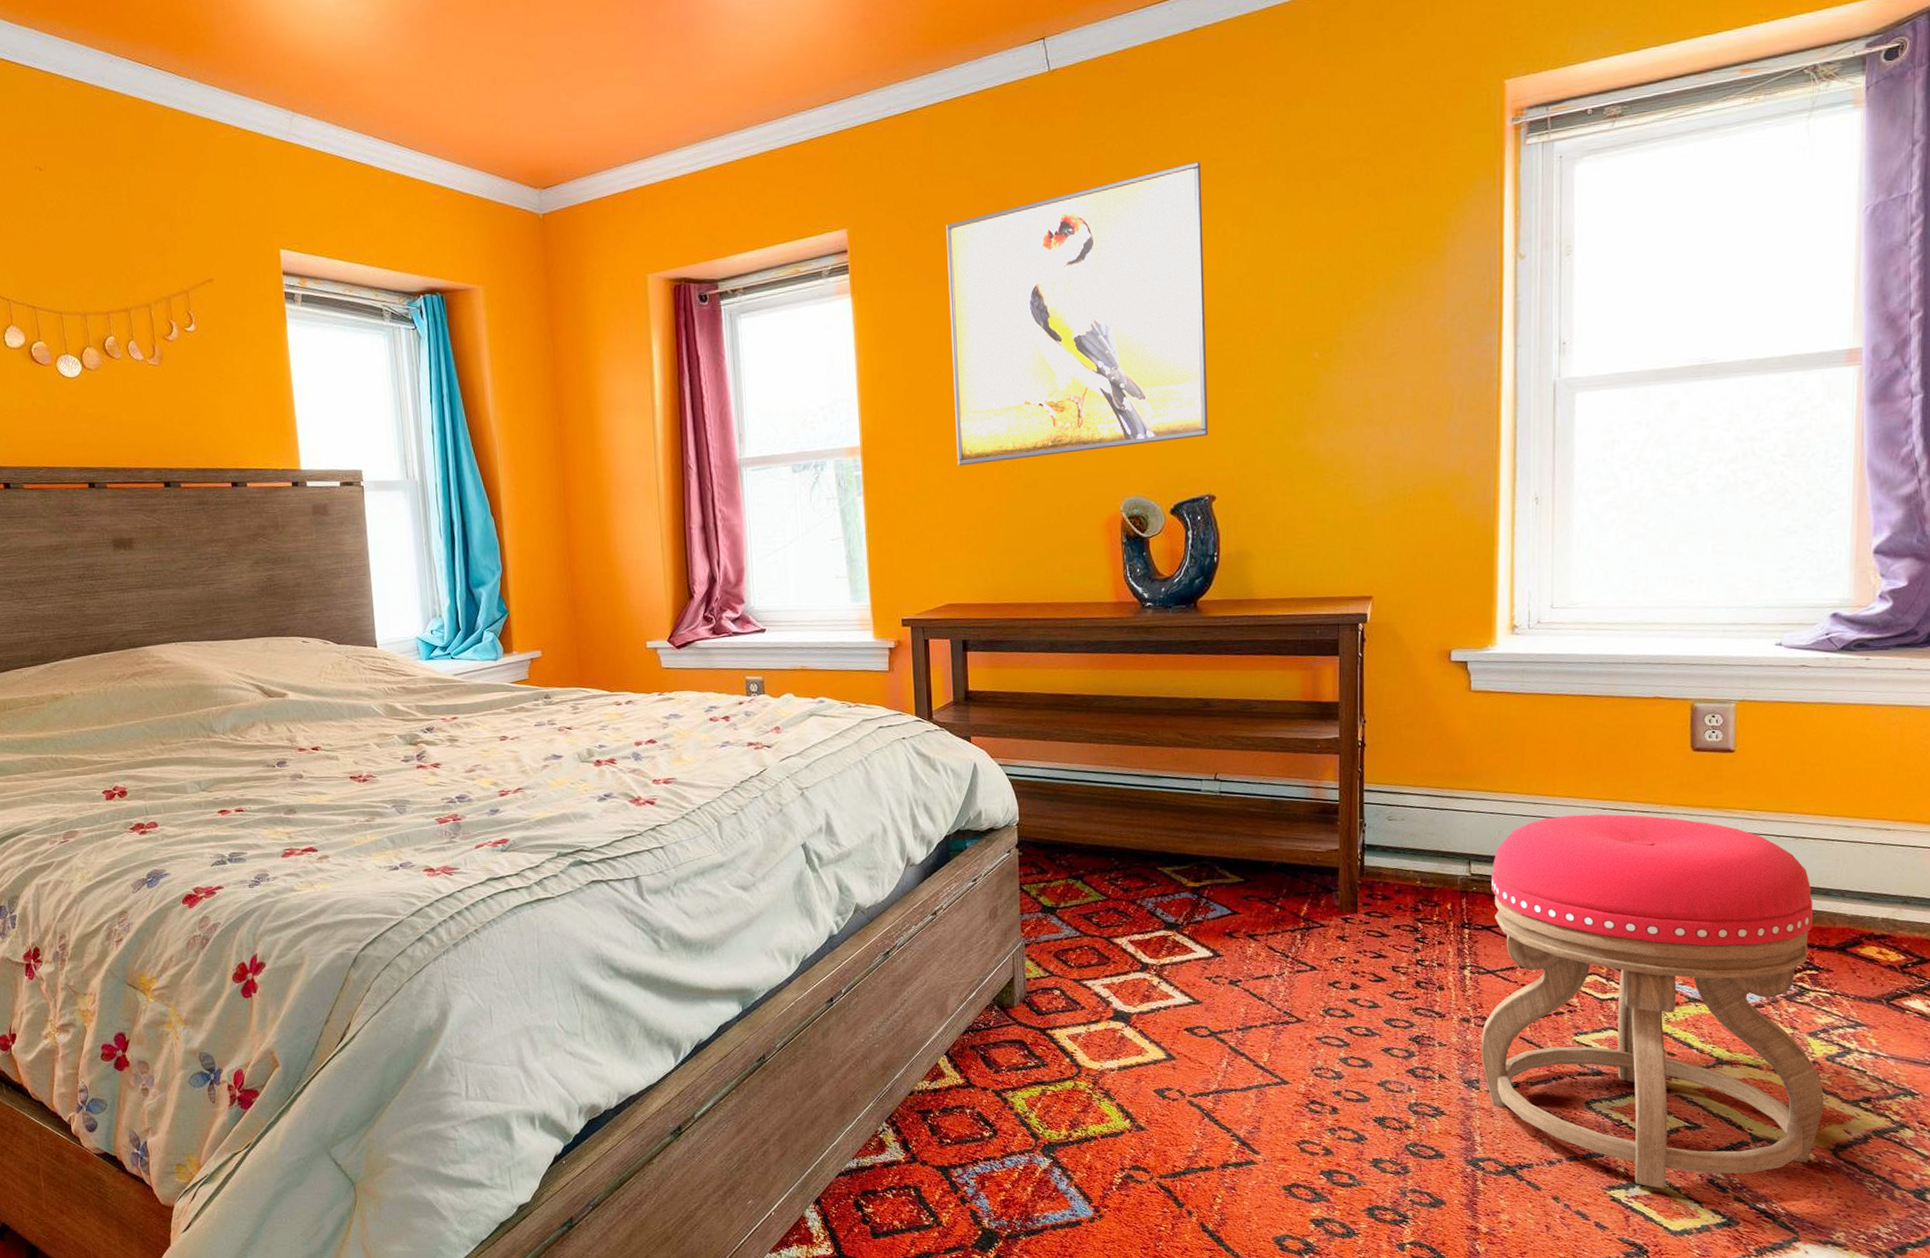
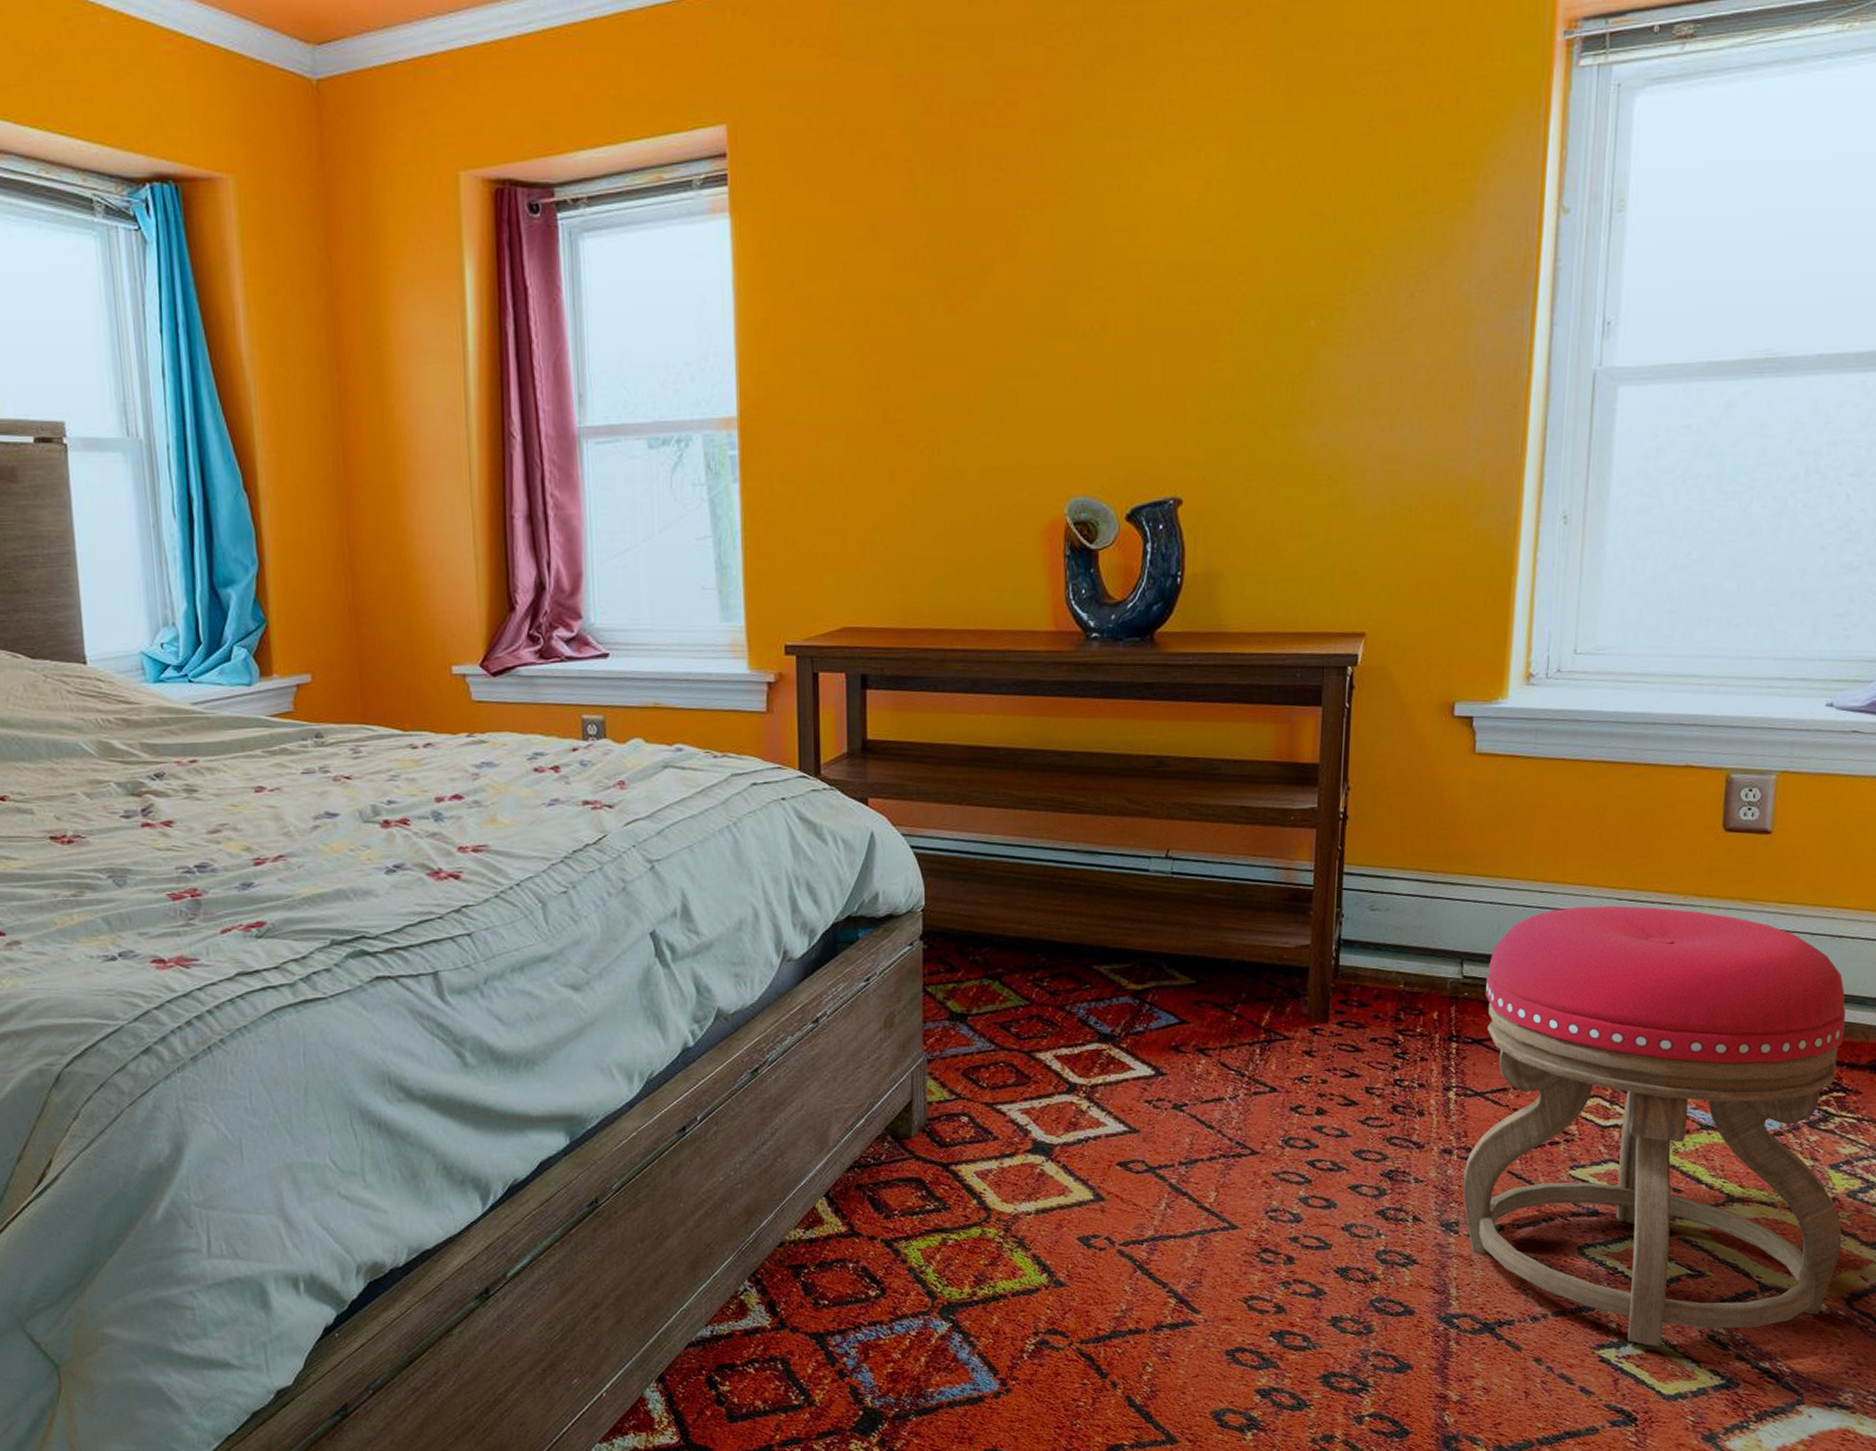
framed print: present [946,161,1209,466] -> none [856,61,1183,449]

